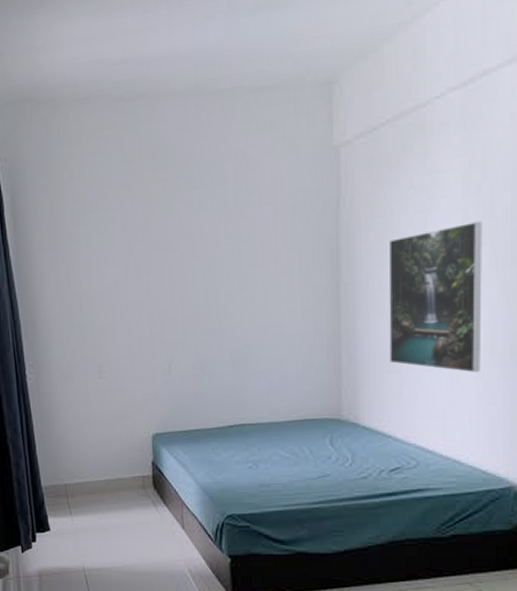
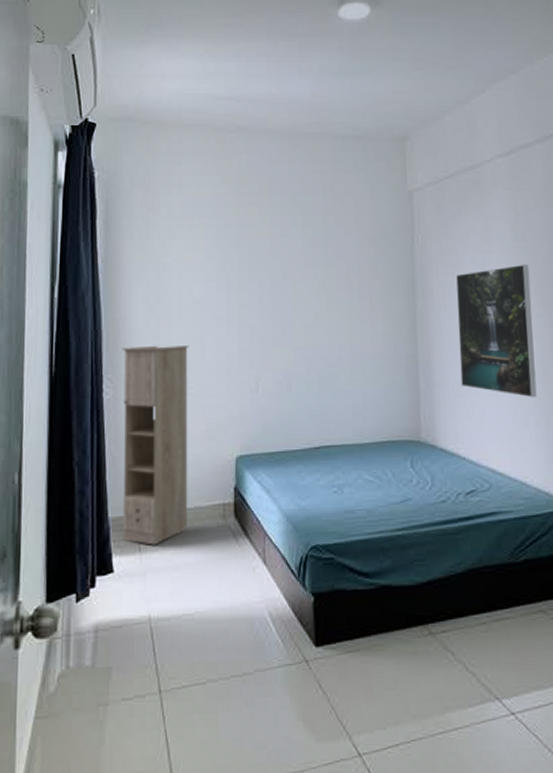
storage cabinet: none [39,331,111,510] -> present [121,345,189,545]

